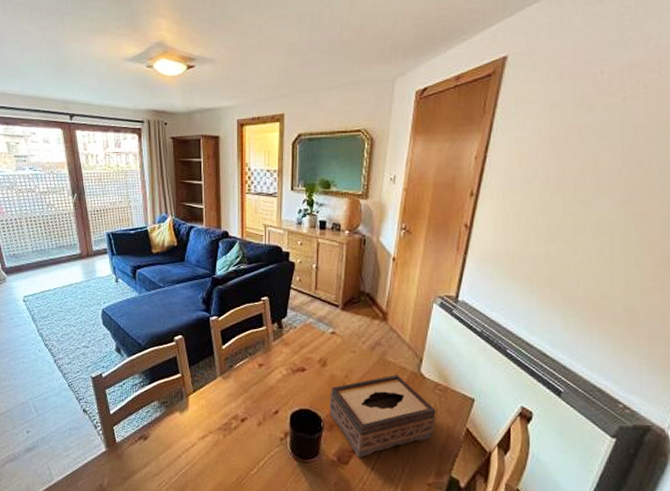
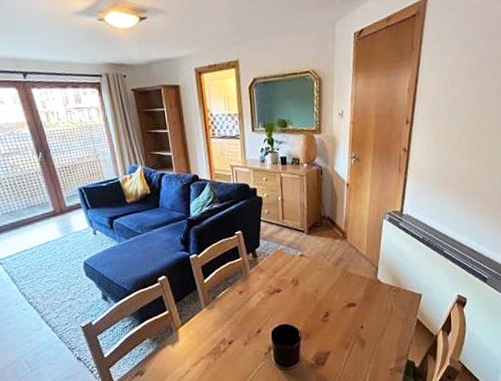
tissue box: present [329,374,436,458] -> none [303,283,393,358]

